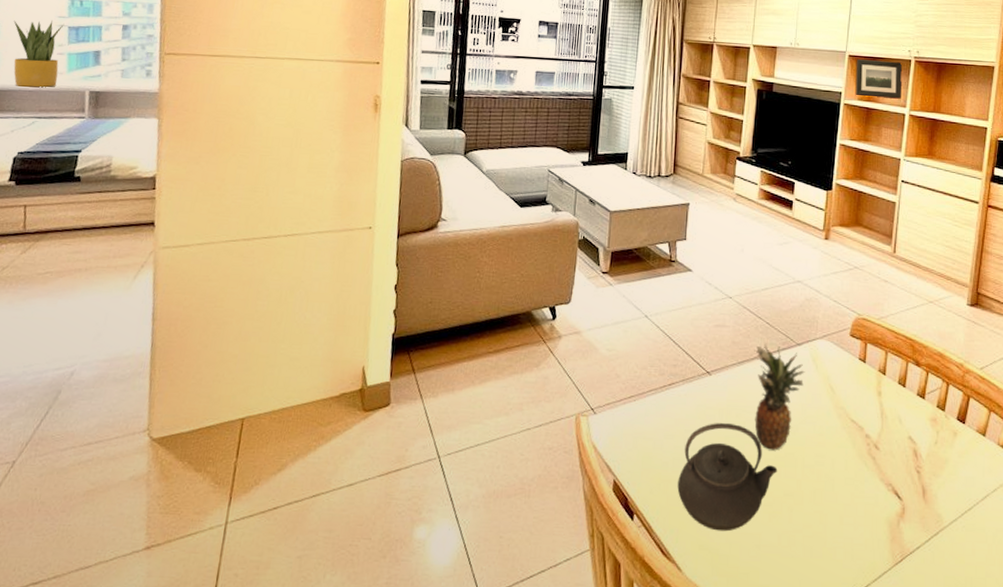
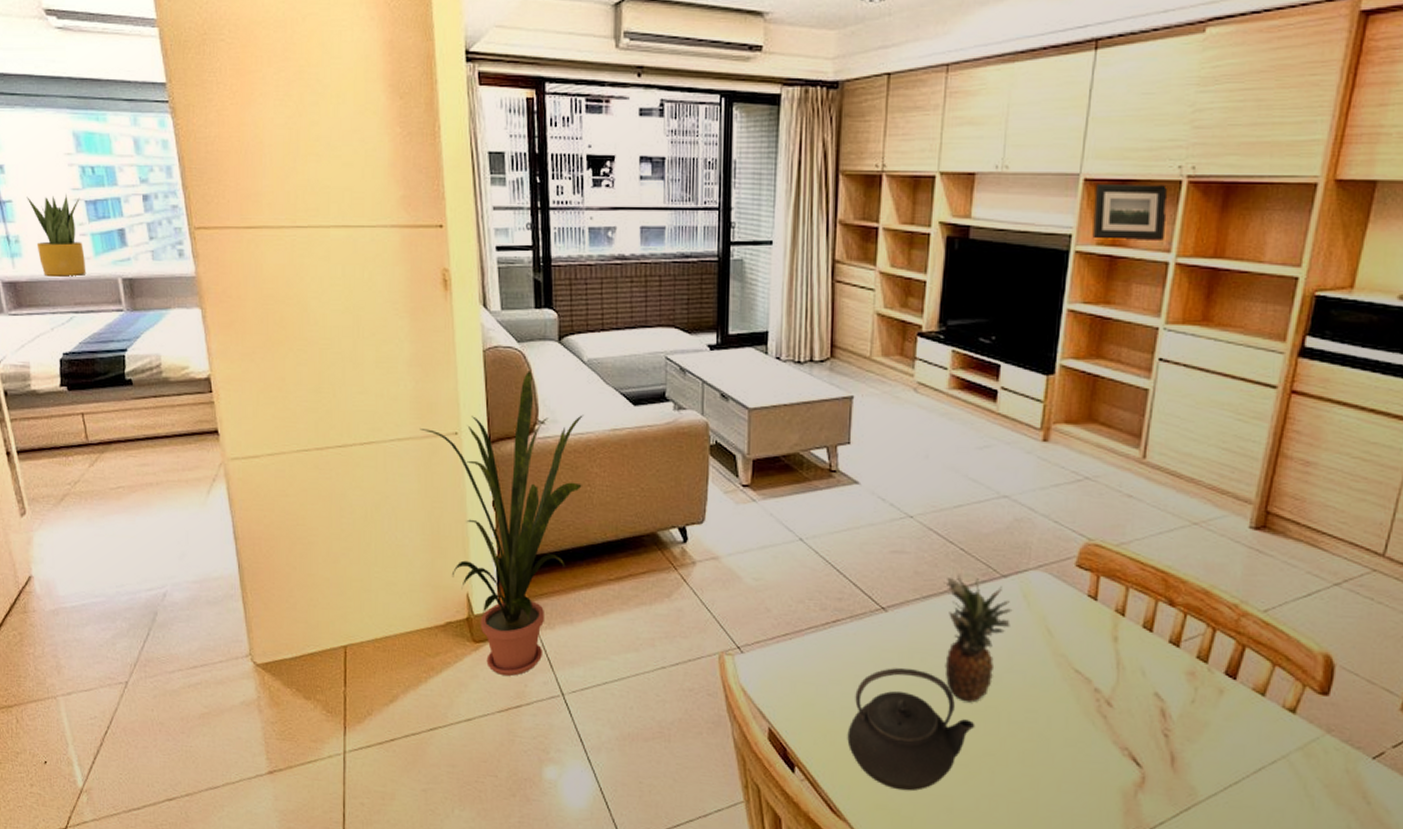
house plant: none [339,178,479,441] -> present [419,371,583,676]

